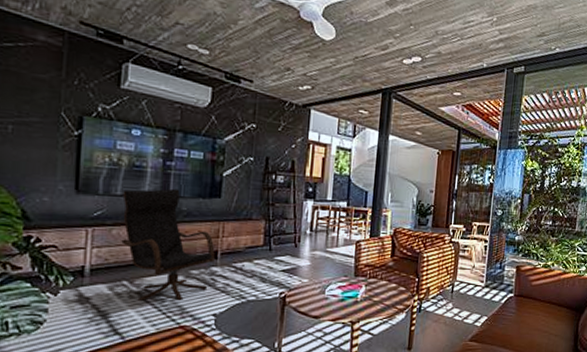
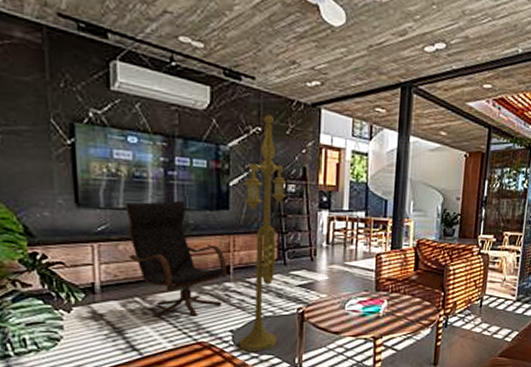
floor lamp: none [221,113,277,336] -> present [240,114,287,351]

